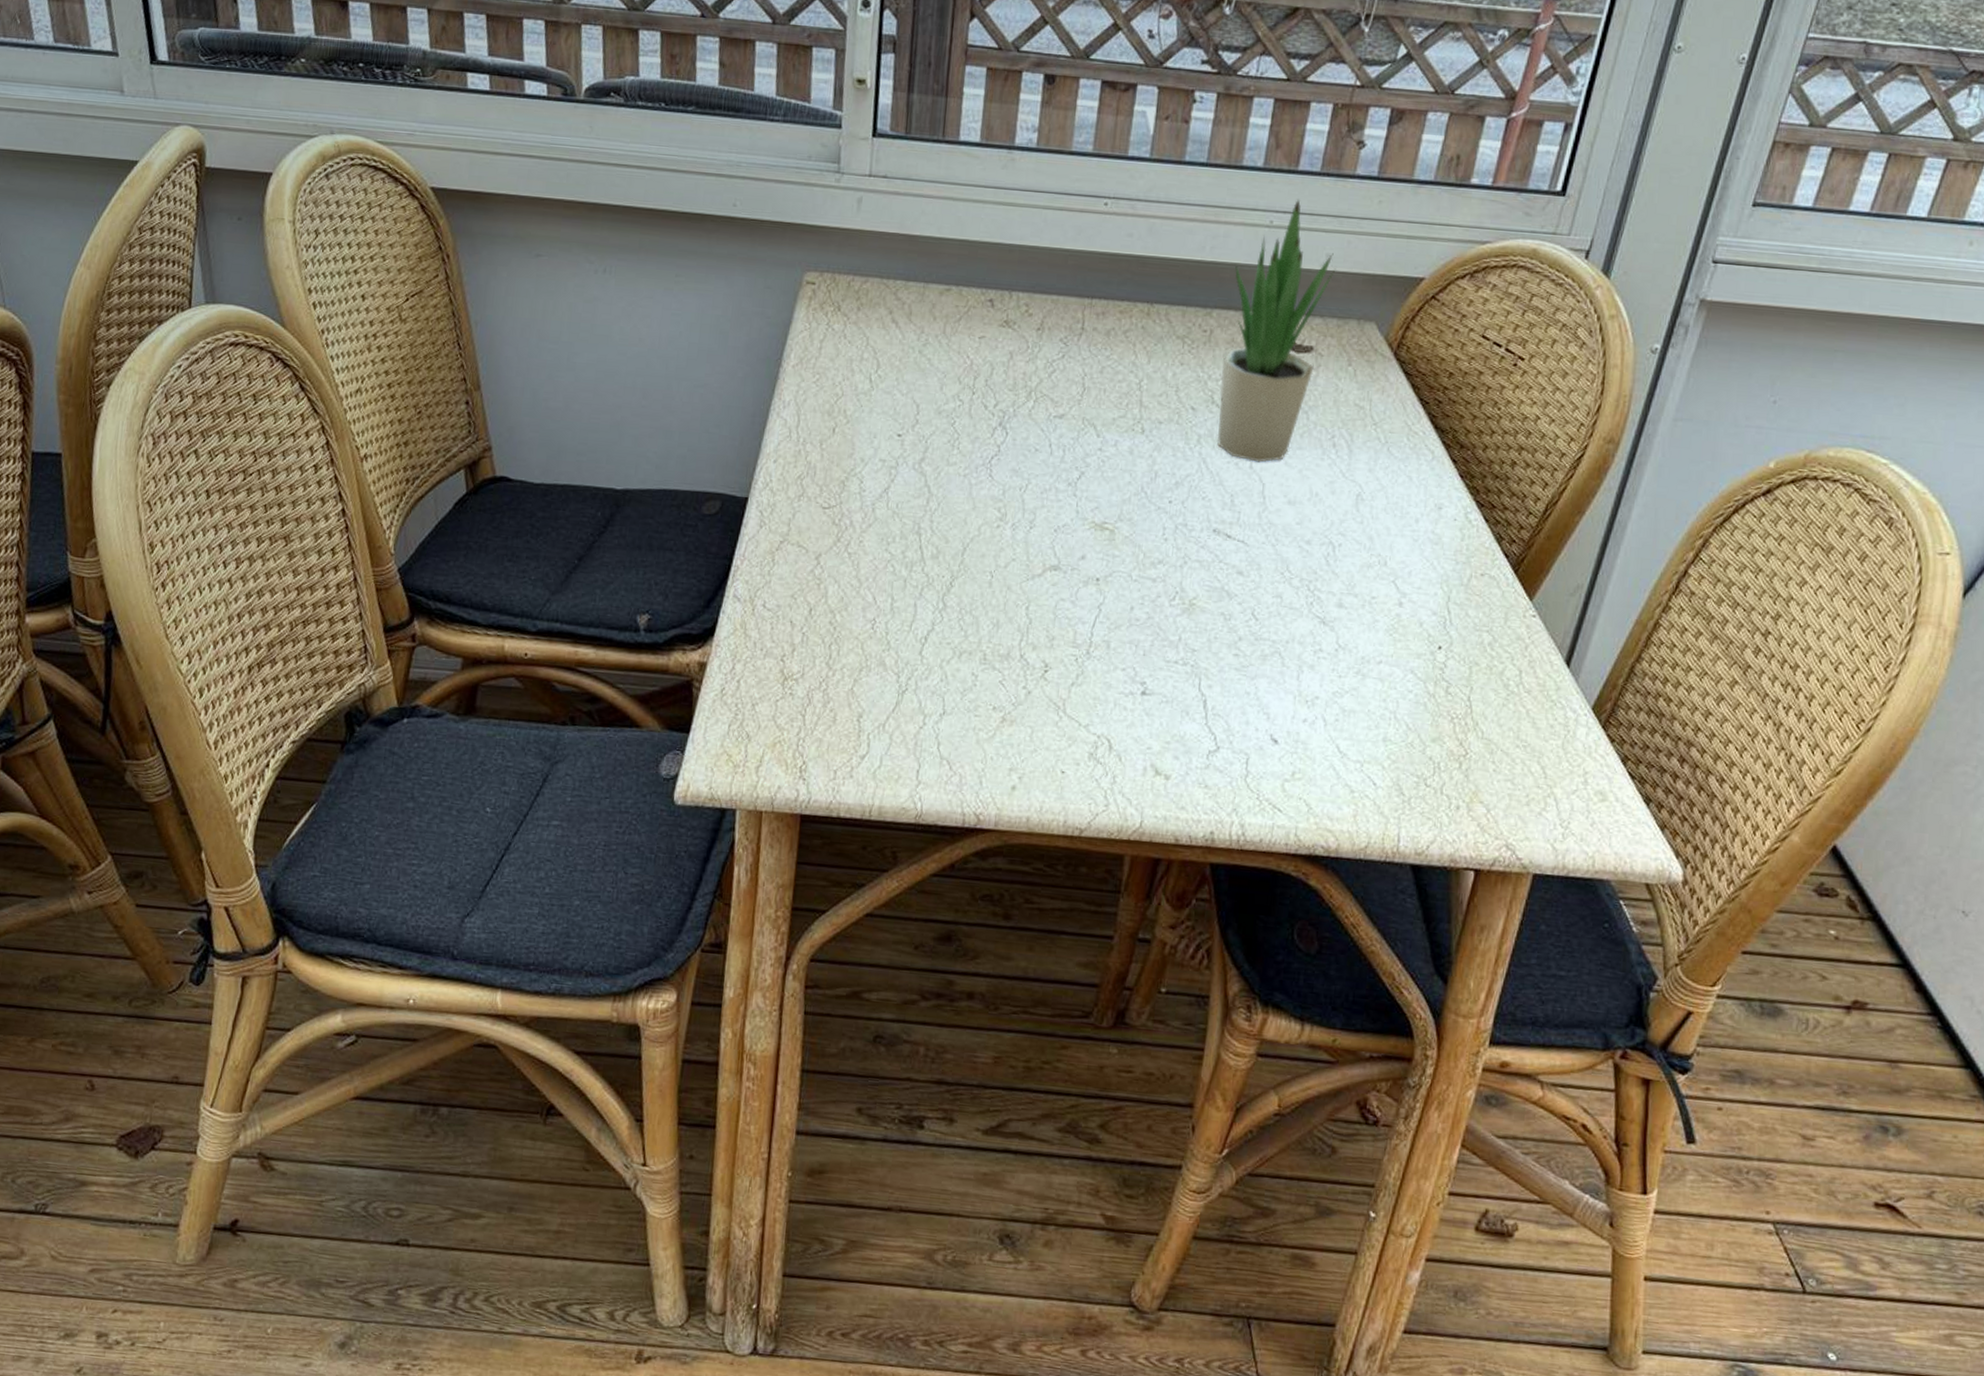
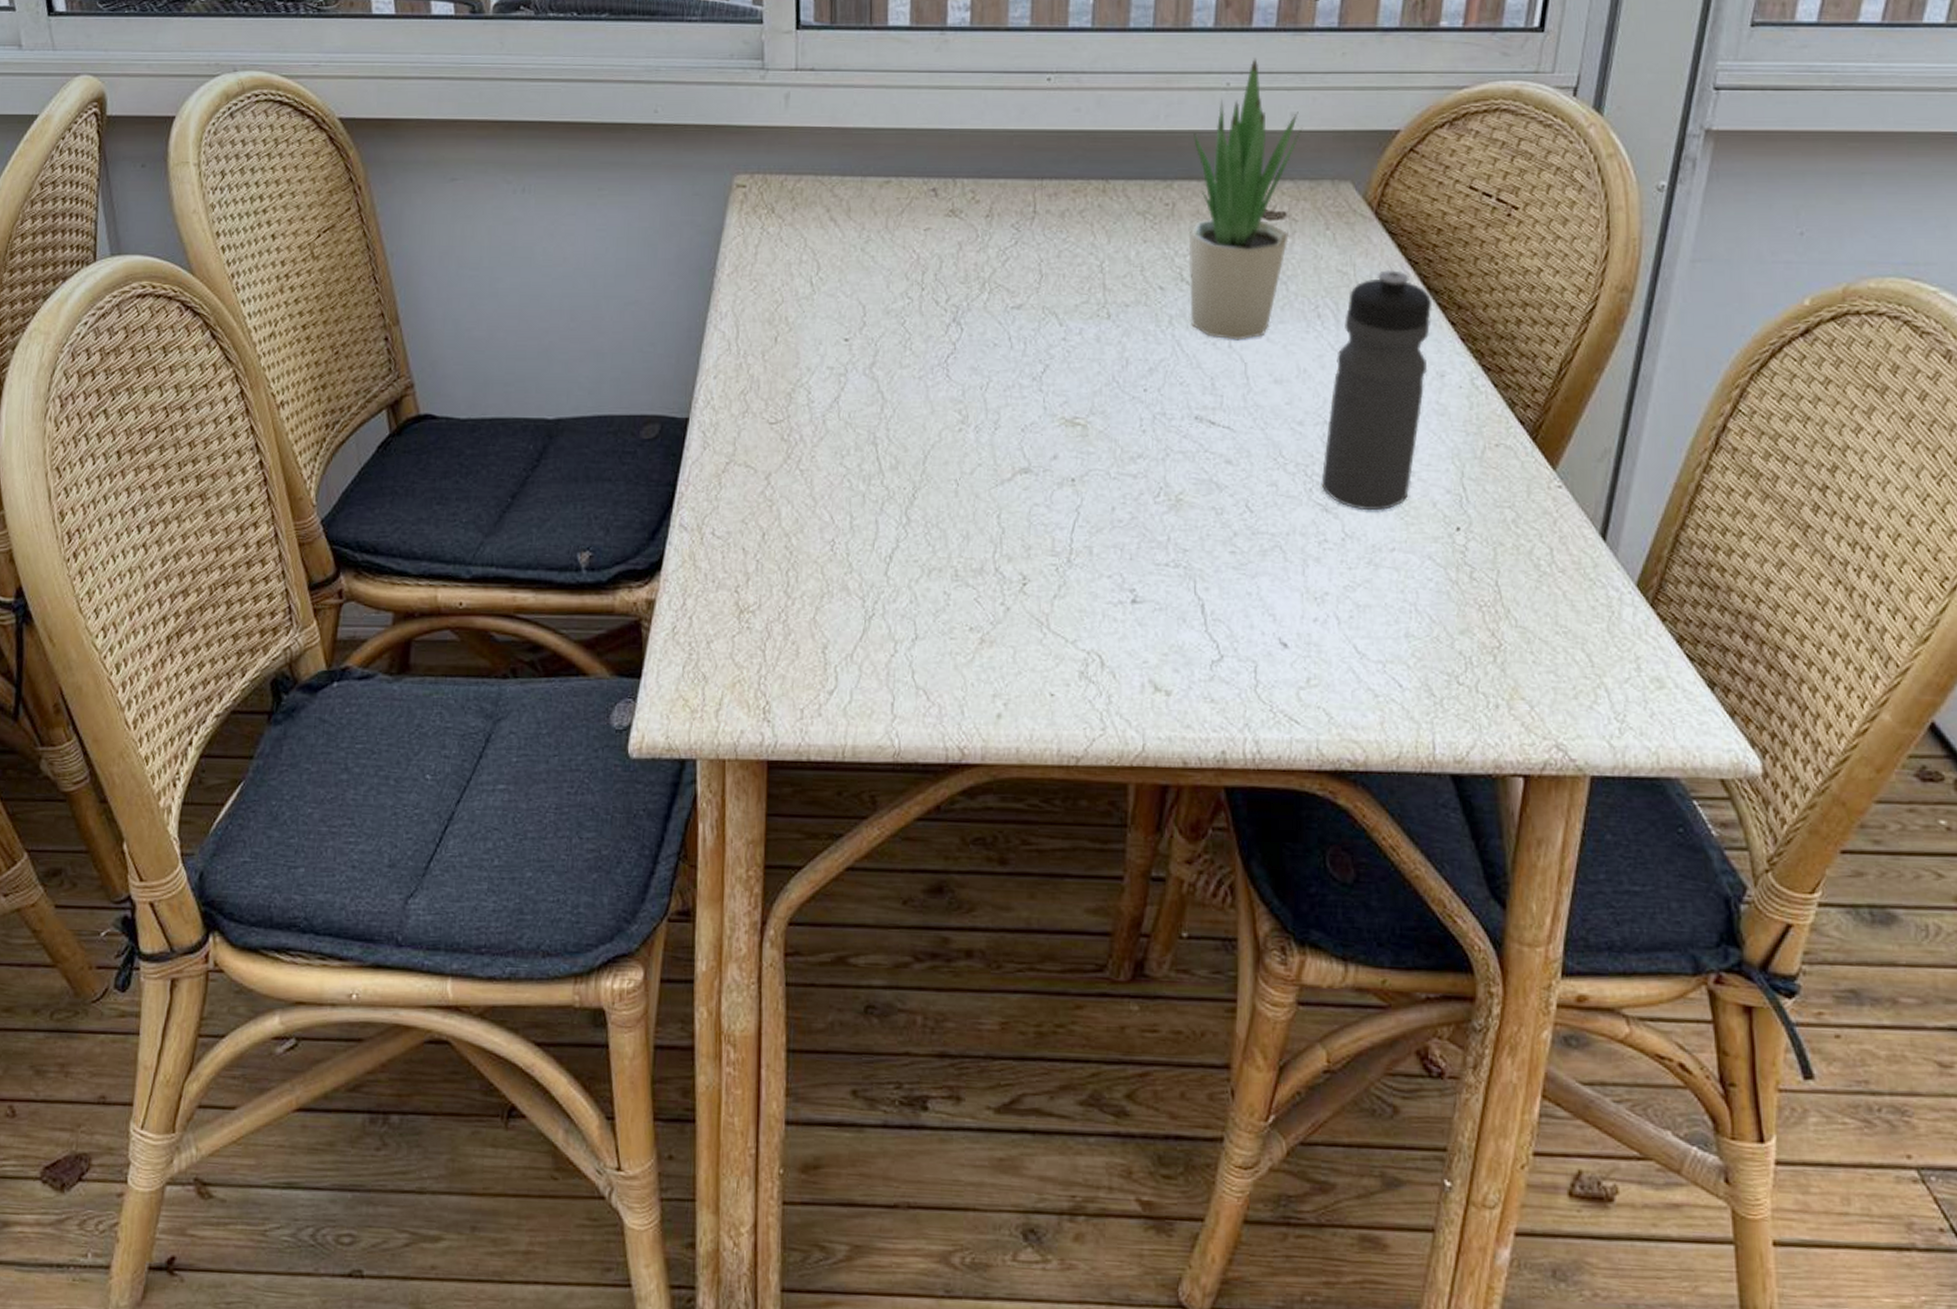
water bottle: none [1321,407,1438,627] -> present [1321,270,1433,511]

